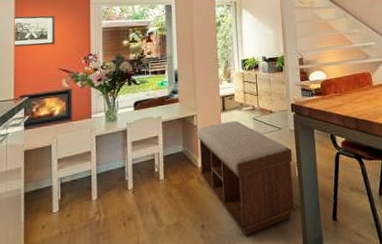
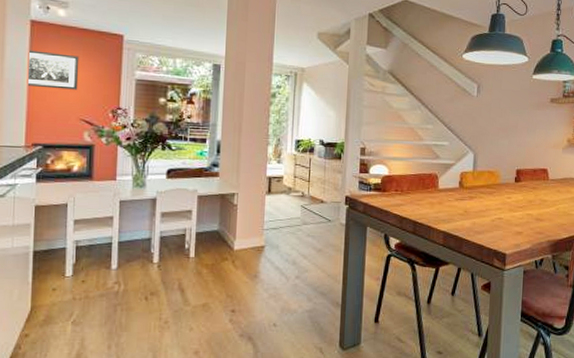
bench: present [197,121,297,237] -> none [235,205,340,327]

